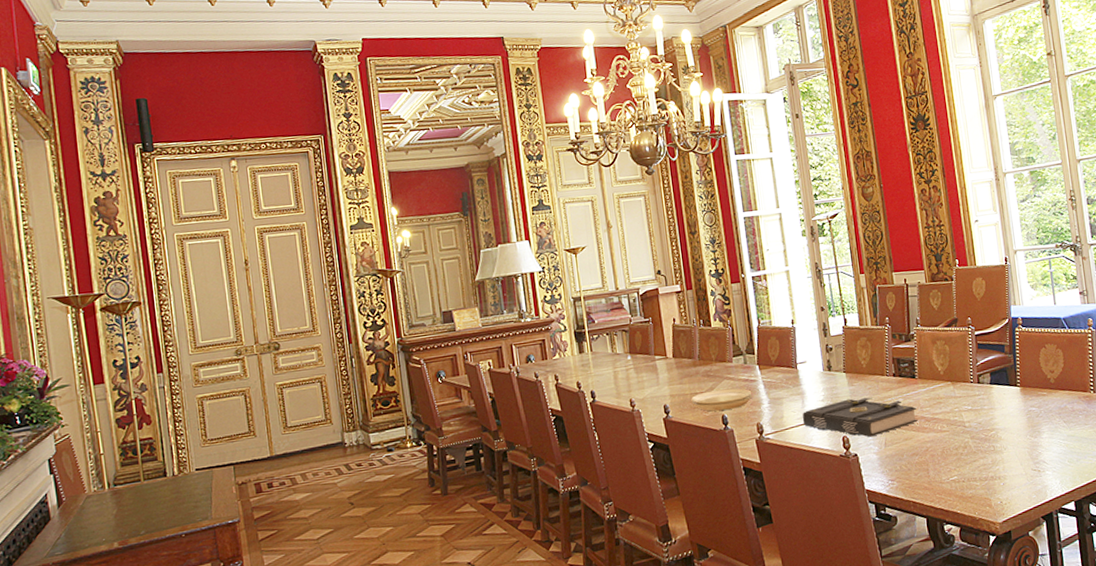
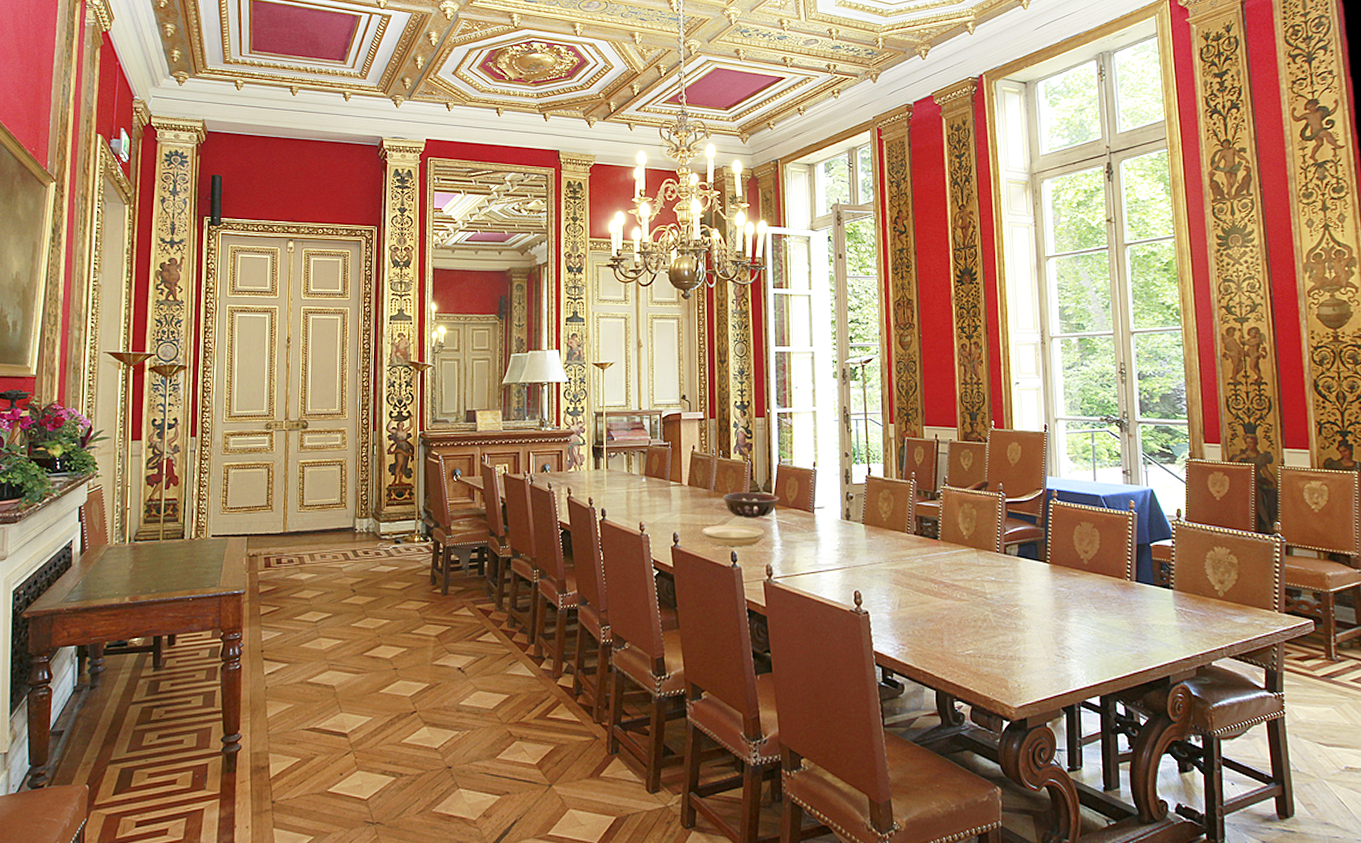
decorative bowl: none [707,355,763,382] -> present [723,492,779,518]
spell book: present [802,397,918,437] -> none [814,552,936,596]

